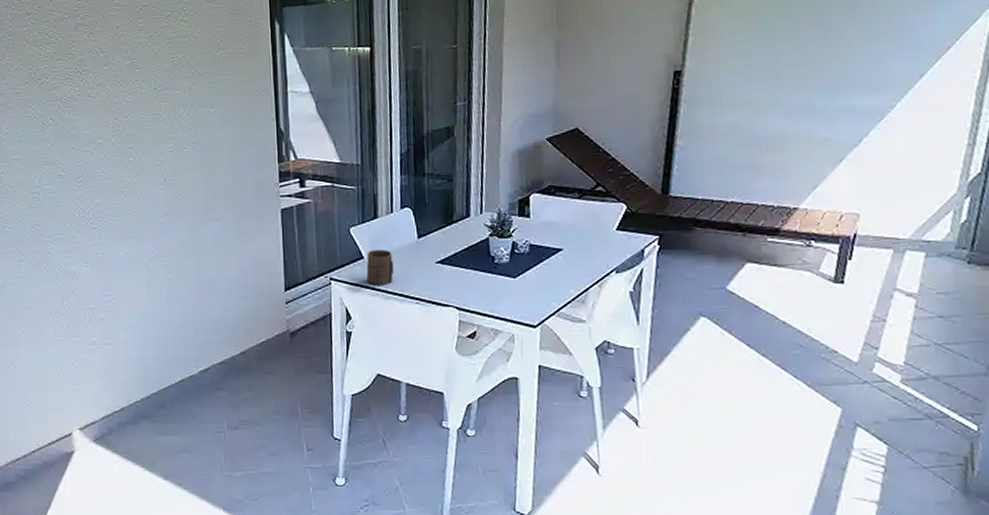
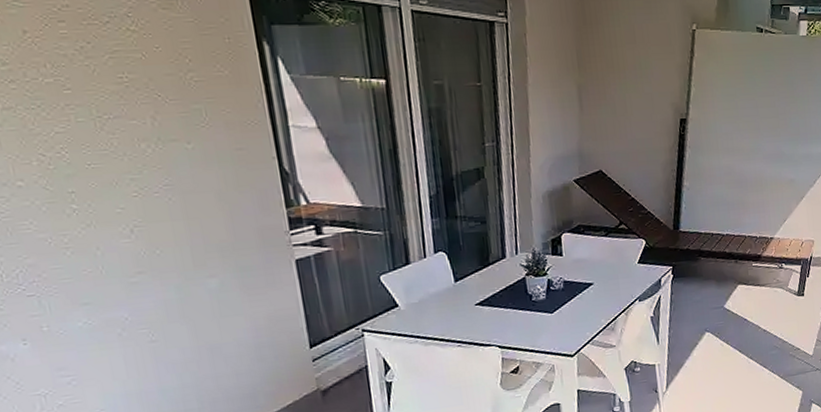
cup: present [366,250,395,285] -> none [401,296,433,332]

